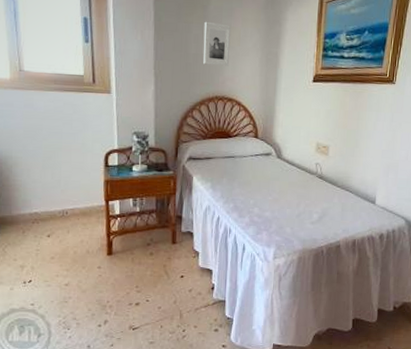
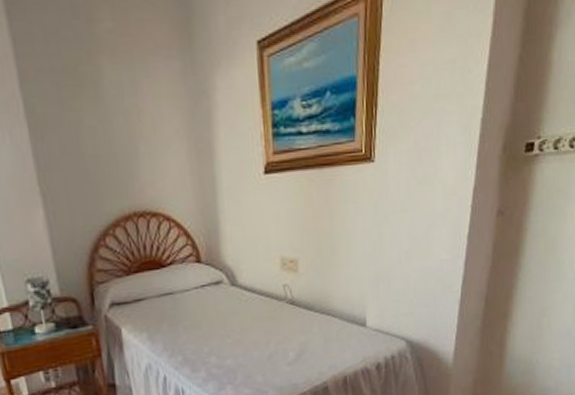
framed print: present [203,21,230,66] -> none [99,104,146,169]

